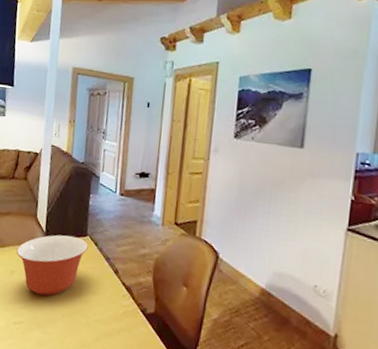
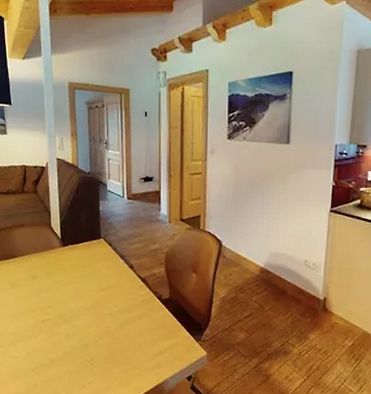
mixing bowl: present [16,234,88,296] -> none [35,240,103,295]

